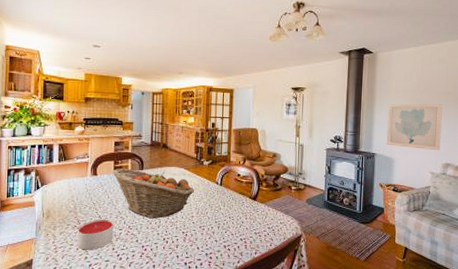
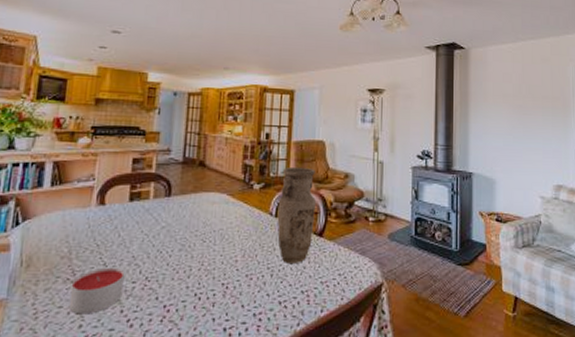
fruit basket: present [112,168,194,219] -> none [127,195,240,266]
vase: none [222,148,252,219] -> present [277,166,317,263]
wall art: present [386,103,443,151] -> none [485,110,550,169]

